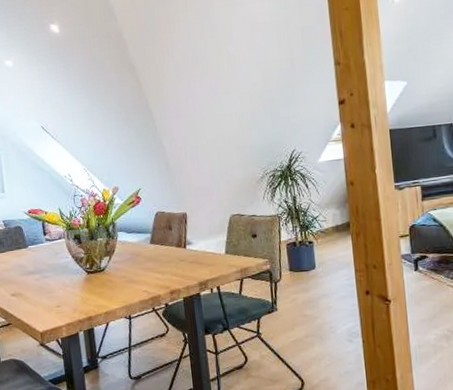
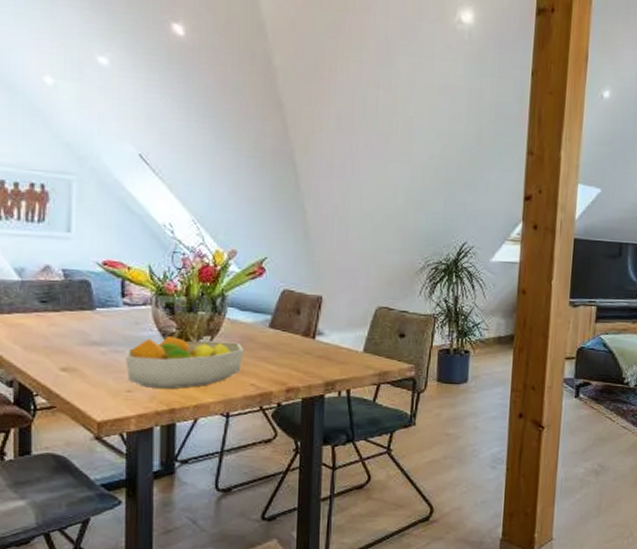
fruit bowl: none [52,259,135,302] -> present [125,336,245,389]

